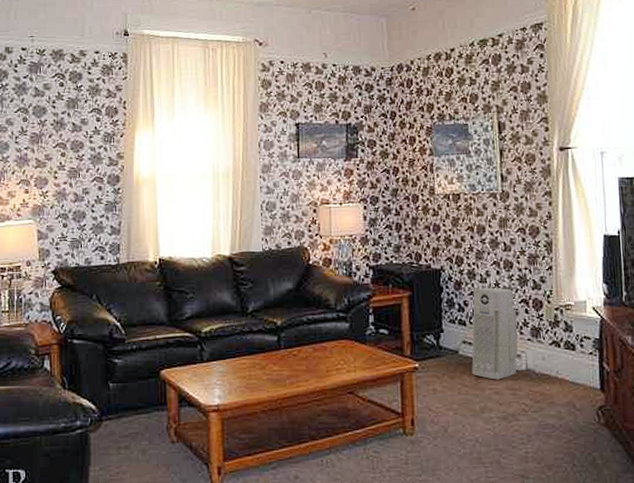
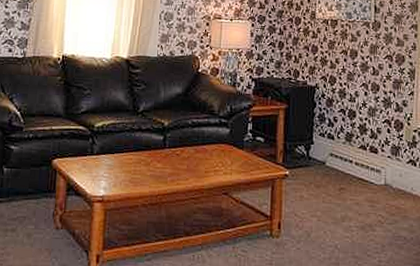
air purifier: present [471,287,518,380] -> none [336,106,380,192]

